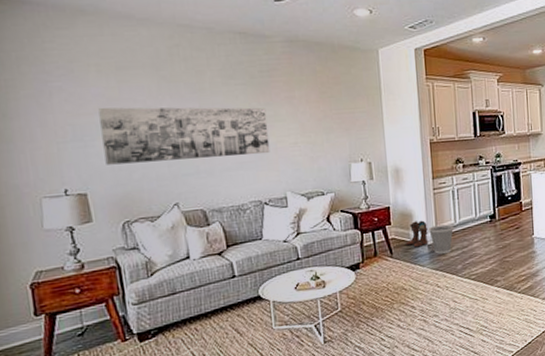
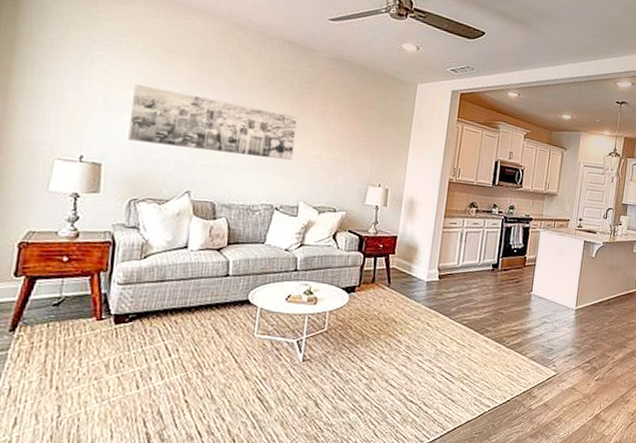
boots: present [405,220,429,248] -> none [404,255,430,282]
wastebasket: present [429,224,453,254] -> none [430,263,455,294]

